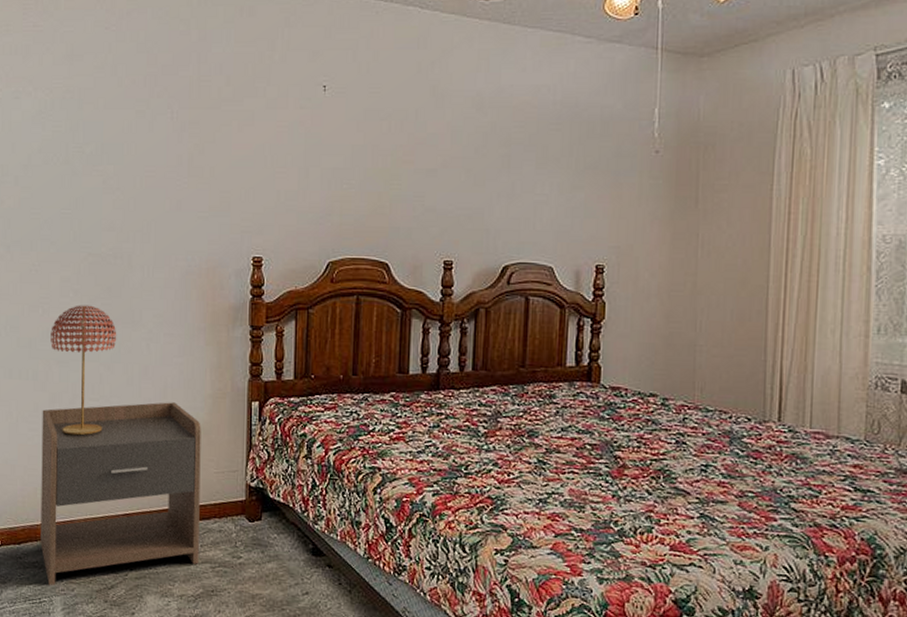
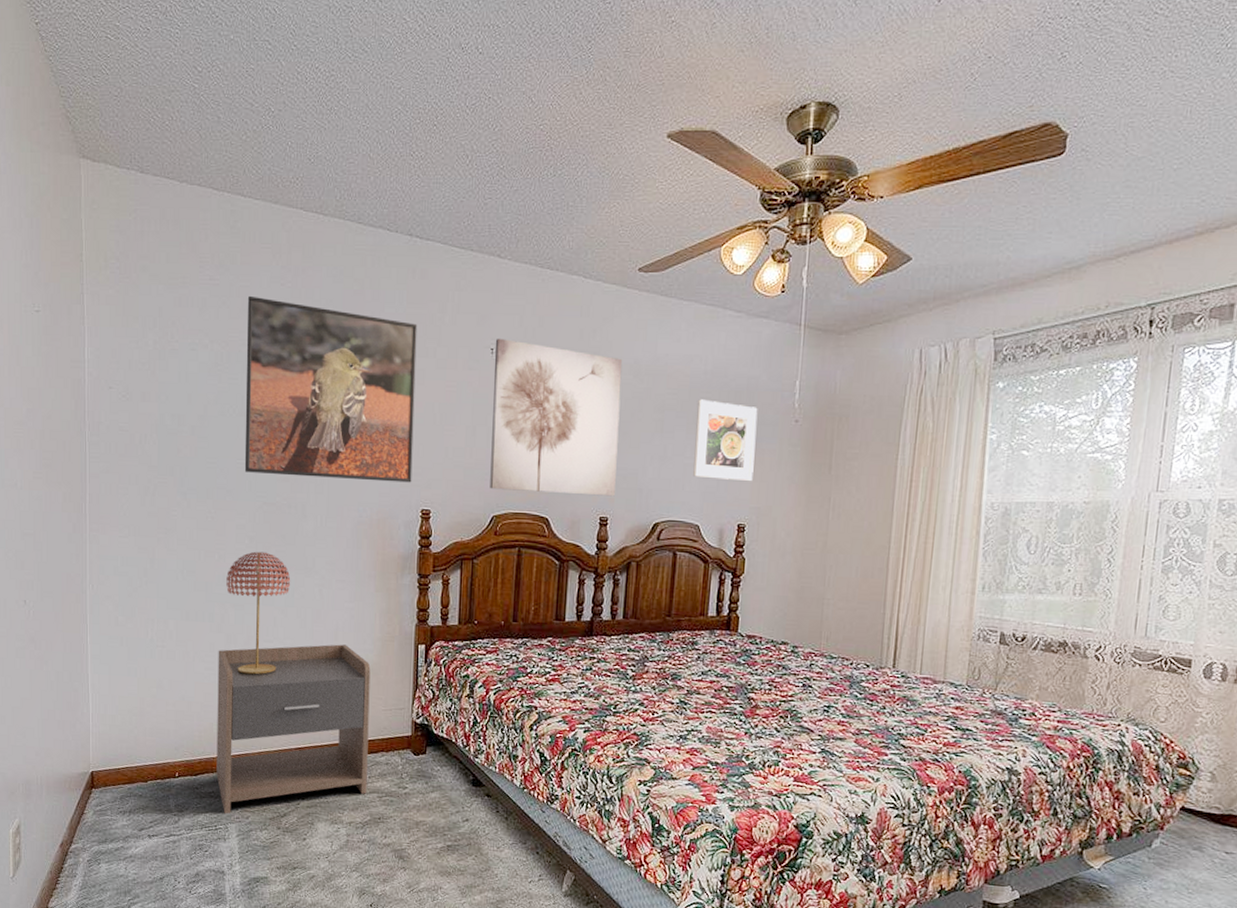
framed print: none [69,40,246,229] -> present [244,295,417,483]
wall art: none [325,74,464,238] -> present [490,338,623,497]
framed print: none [544,131,614,219] -> present [693,399,758,482]

